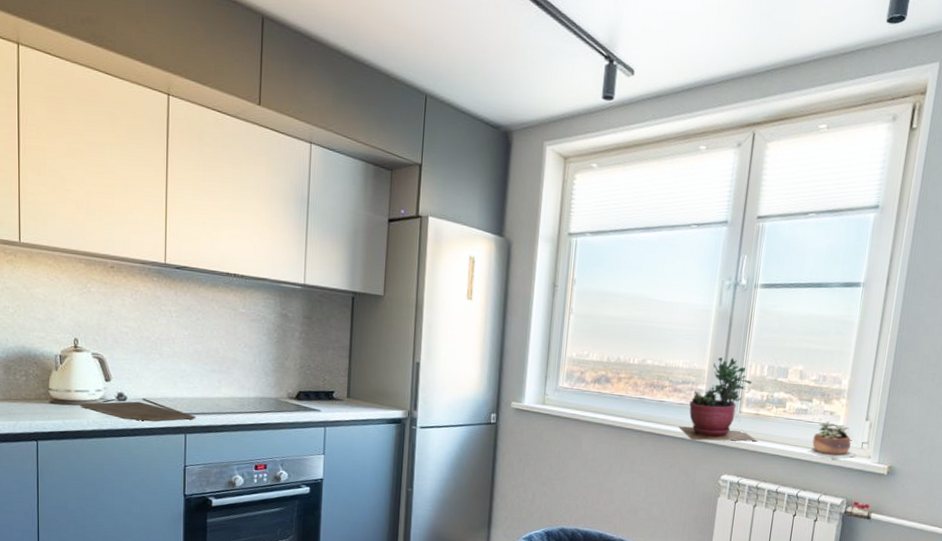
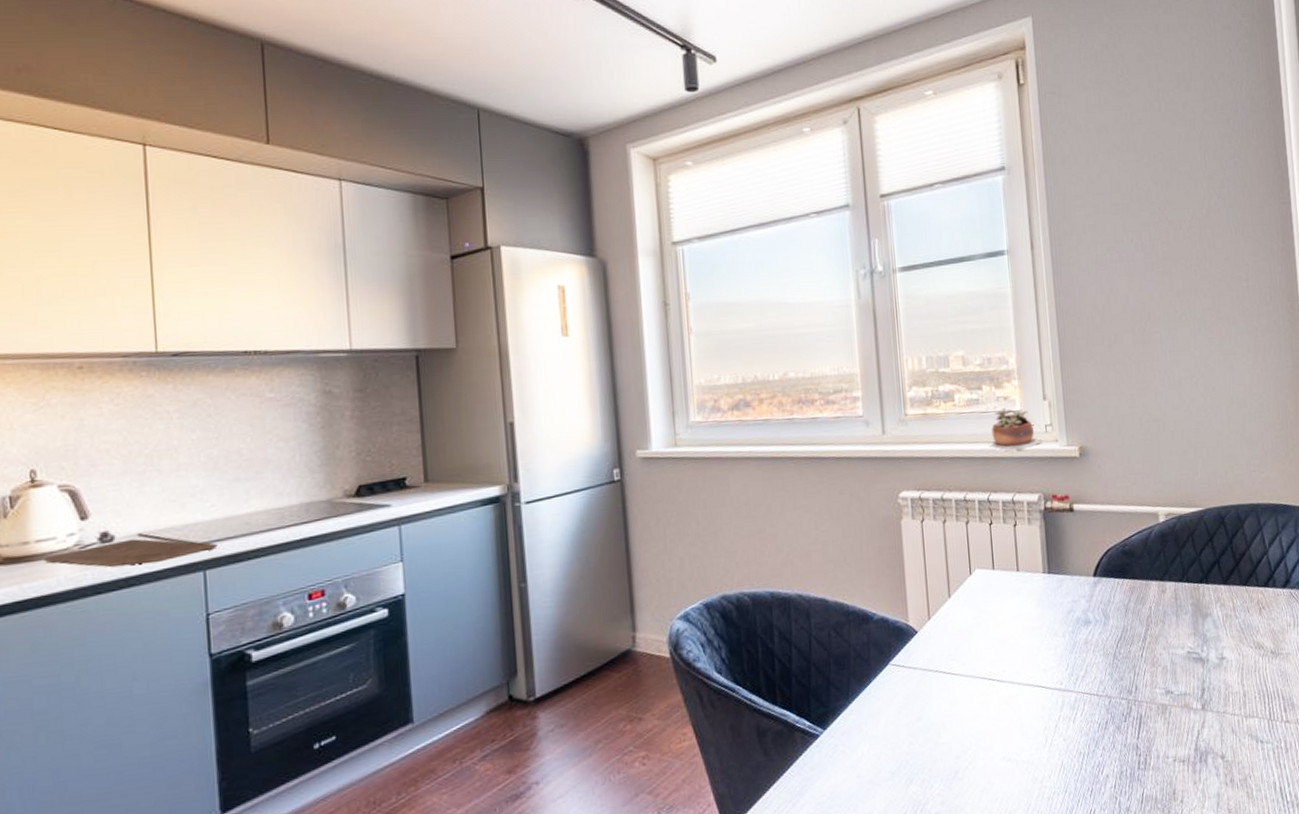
succulent plant: present [679,357,758,442] -> none [840,354,932,458]

